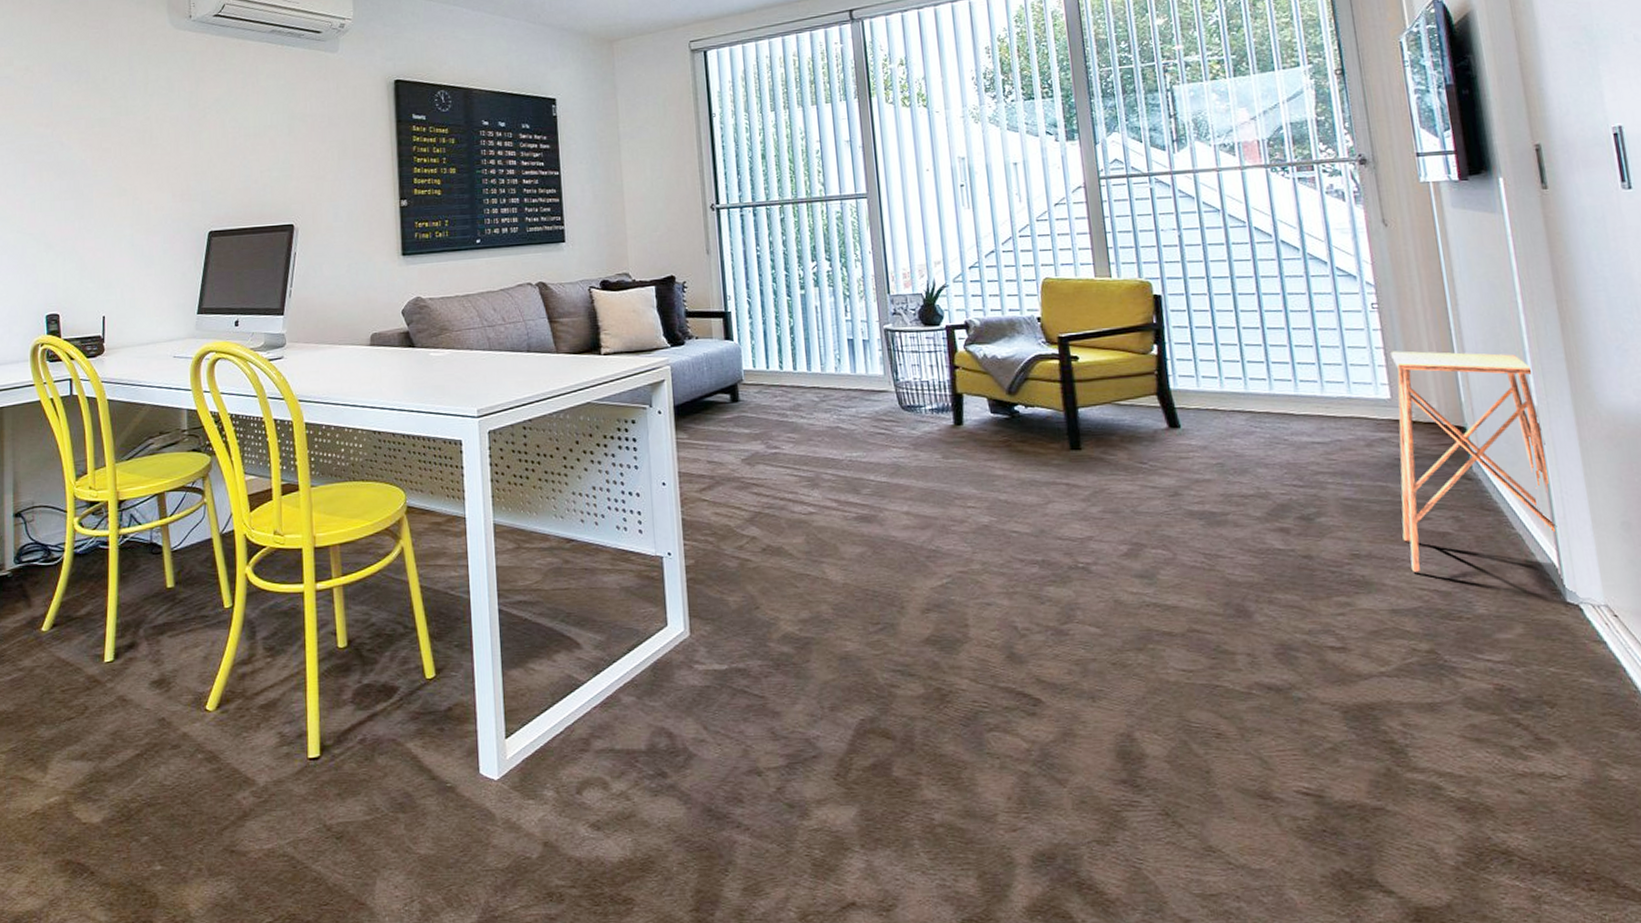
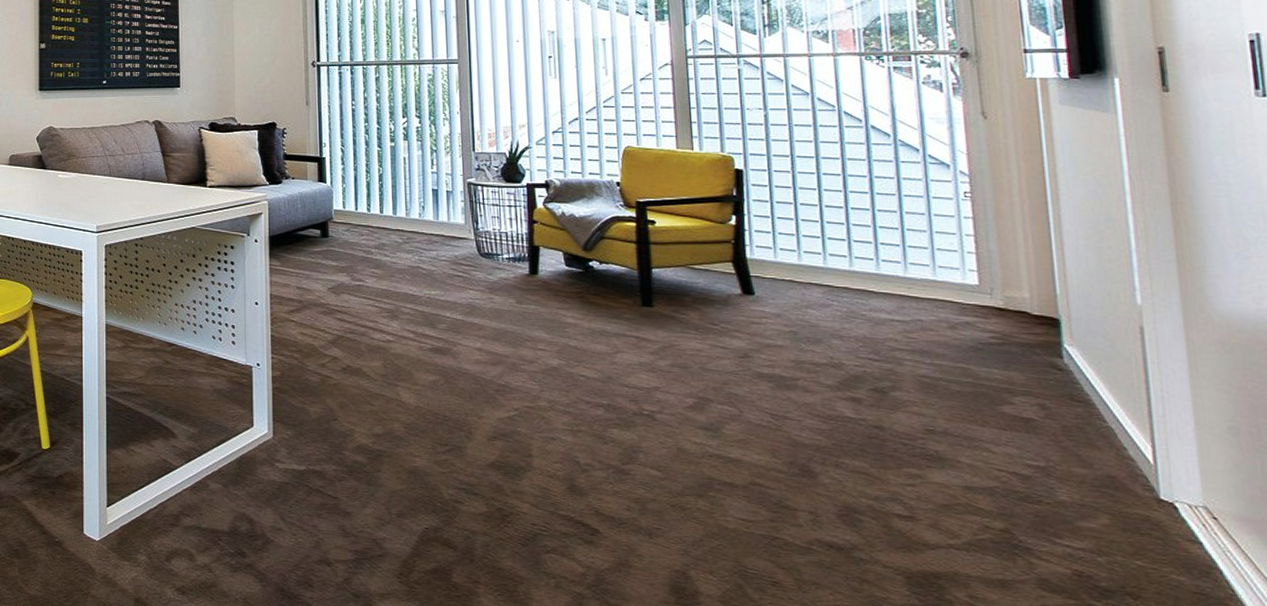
side table: present [1391,351,1557,572] -> none [982,239,1155,453]

